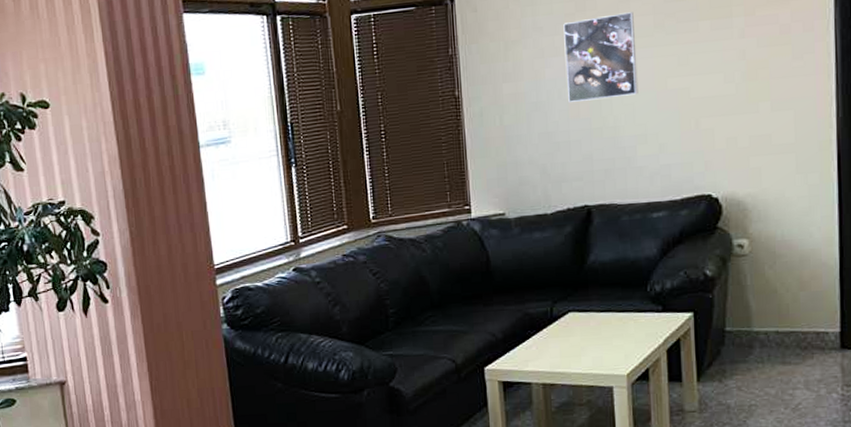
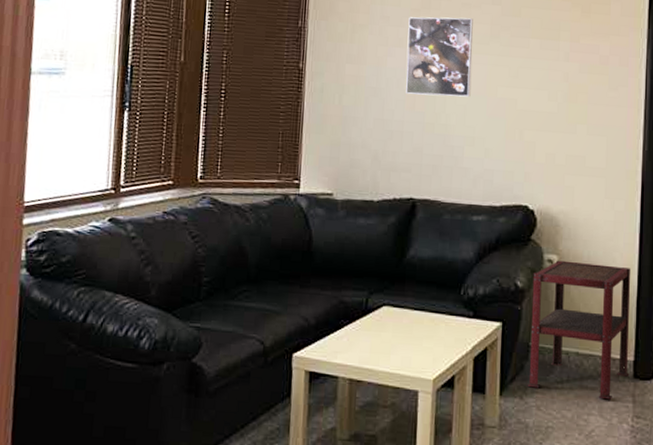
side table: none [722,241,836,373] -> present [527,260,630,400]

